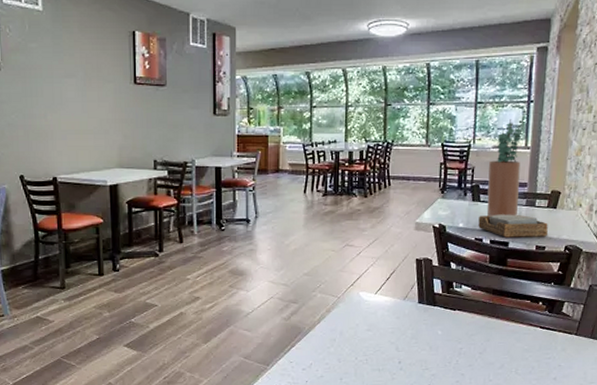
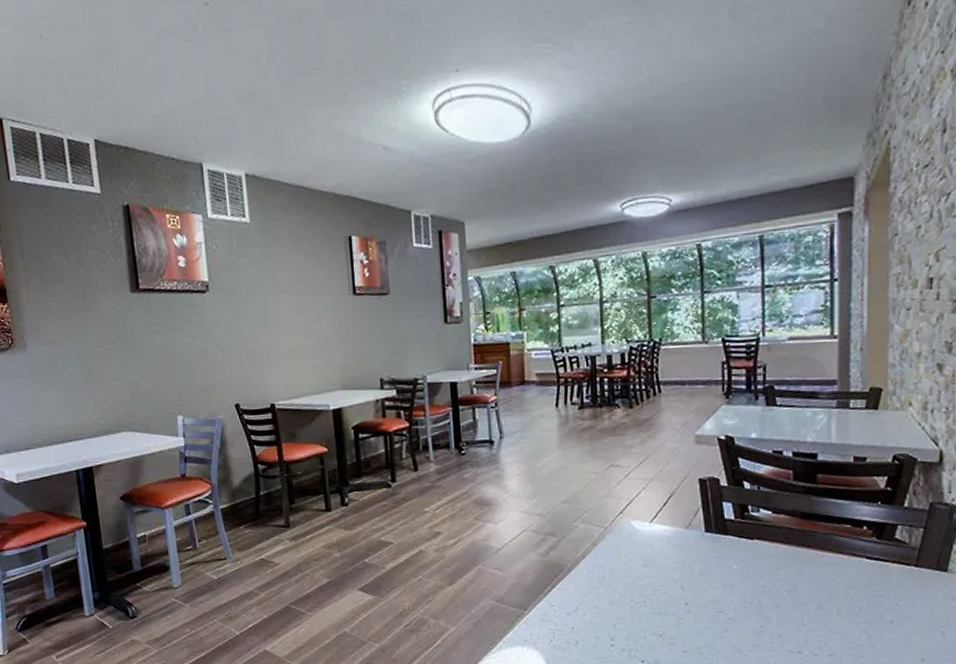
napkin holder: present [478,214,548,238] -> none [776,419,868,448]
vase: present [486,119,522,217] -> none [785,303,827,424]

